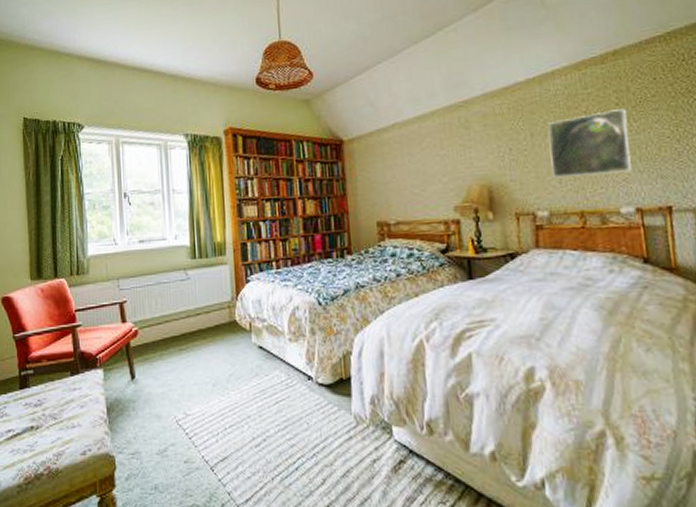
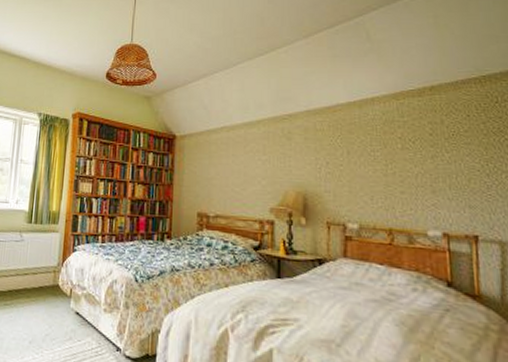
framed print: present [548,109,632,178] -> none [363,139,441,198]

